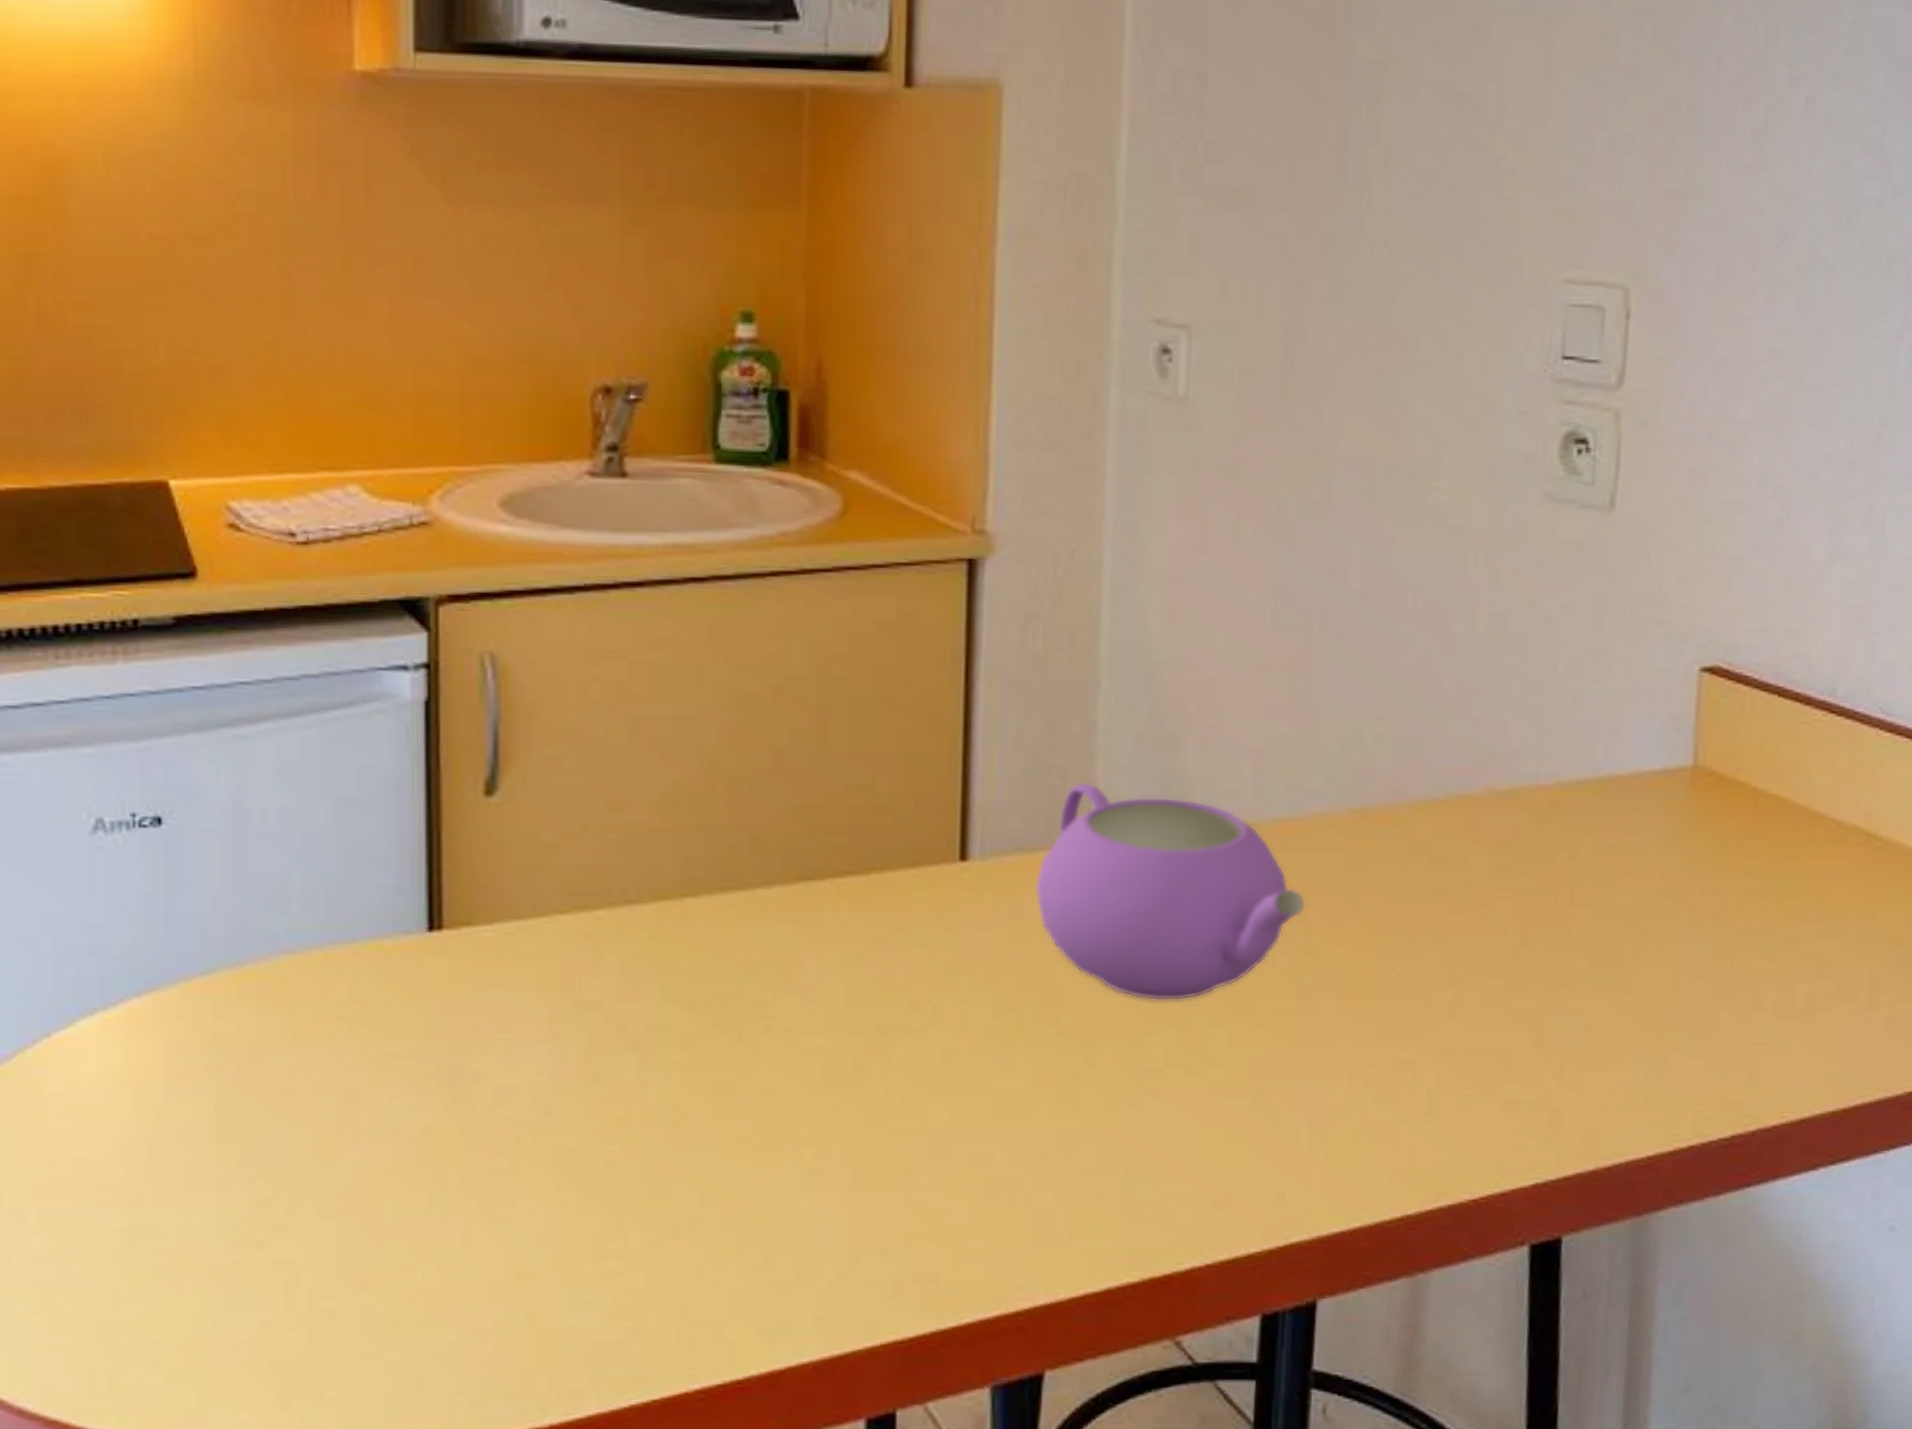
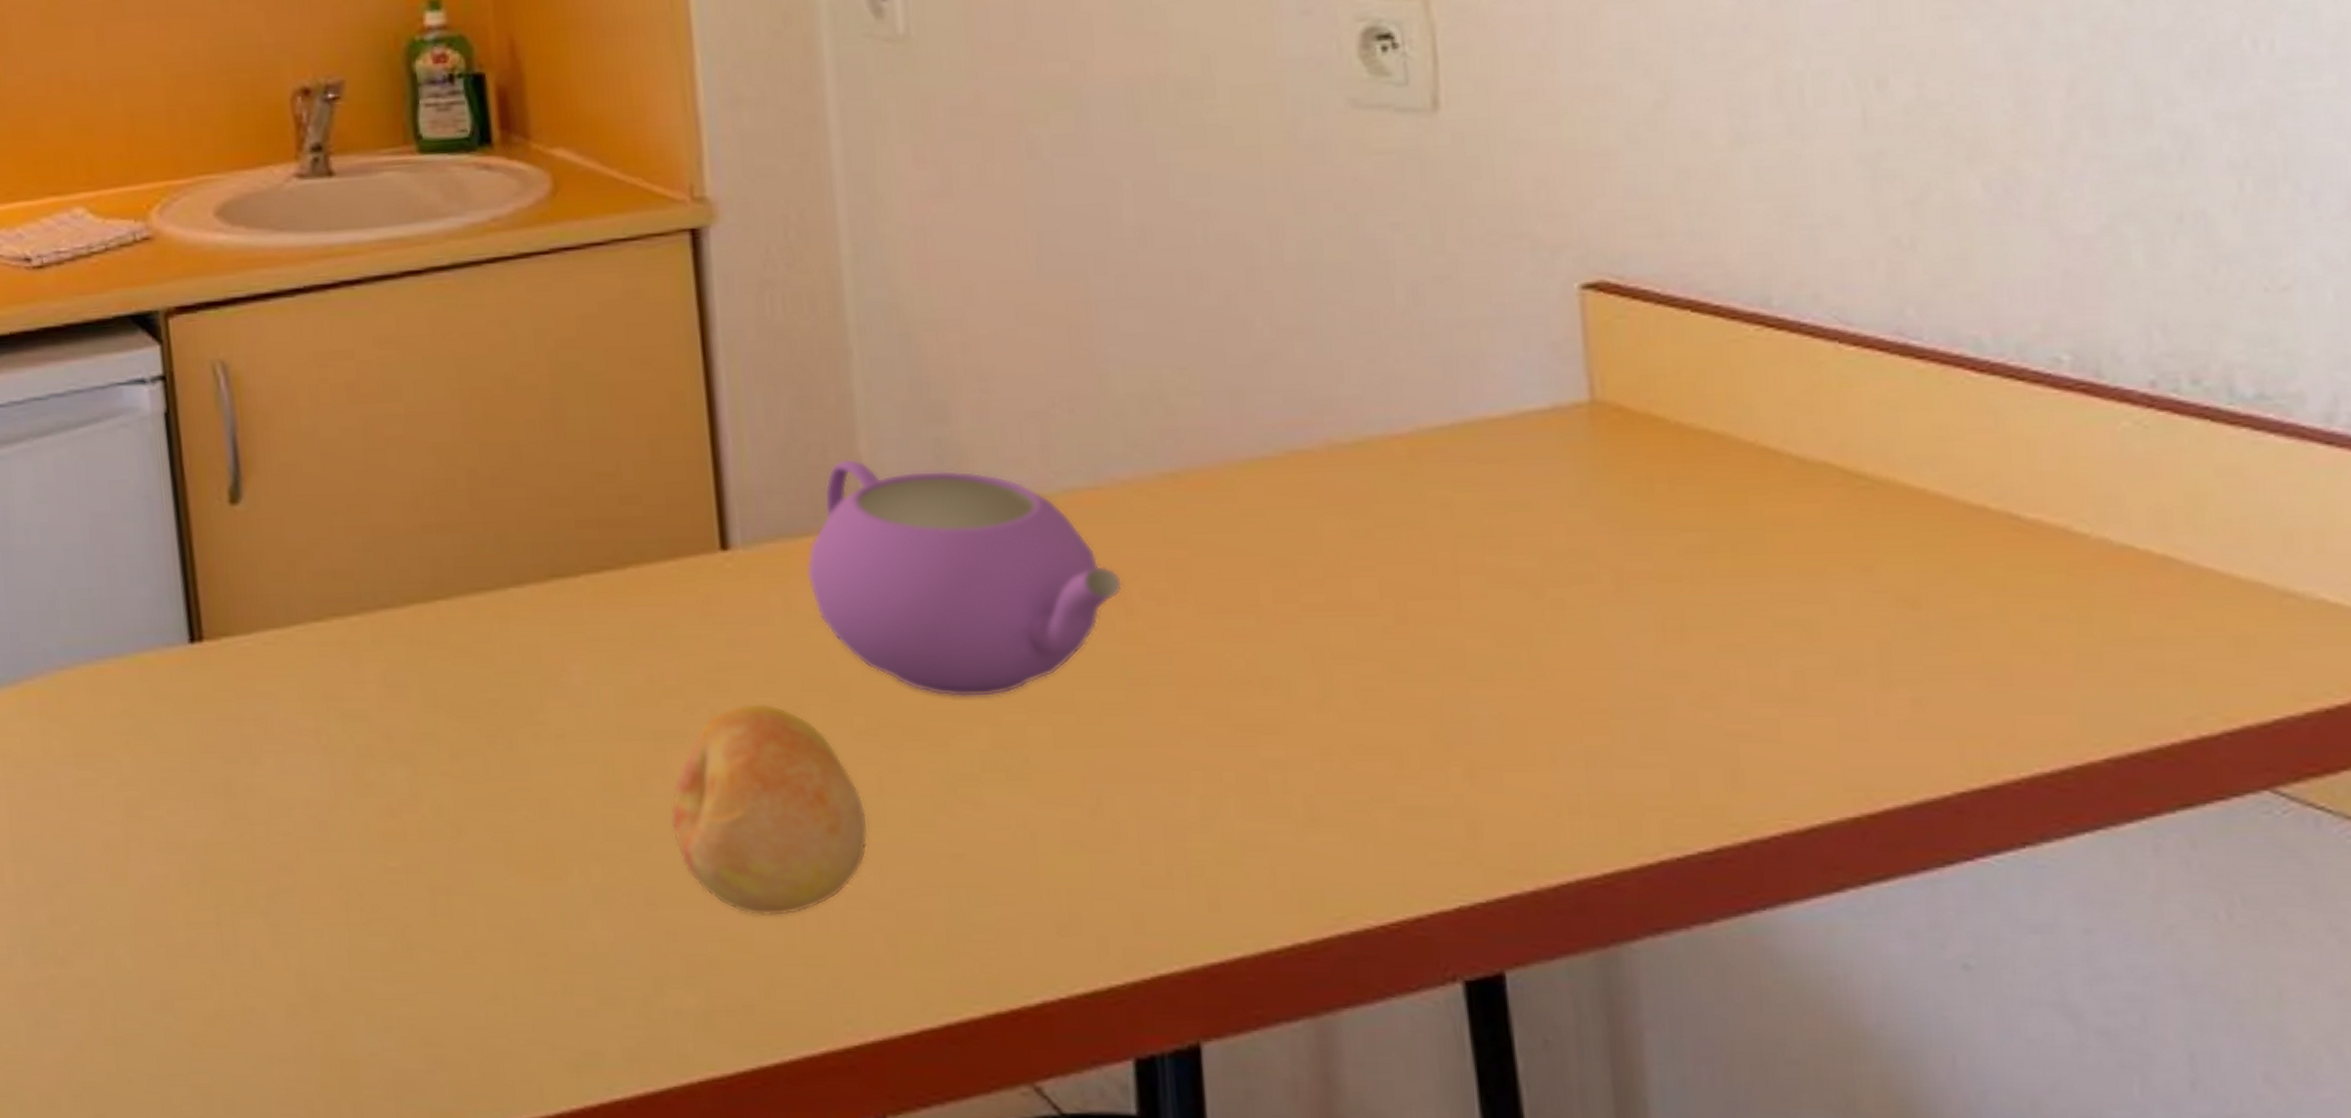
fruit: none [884,1002,1061,1195] -> present [670,703,869,917]

